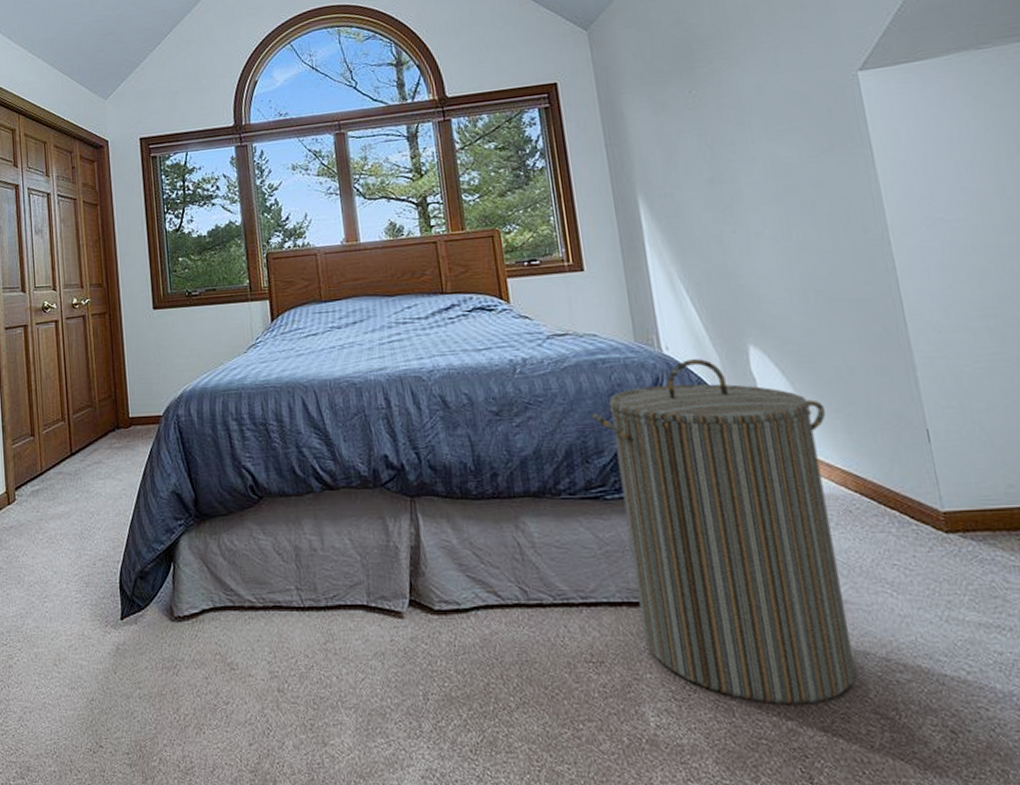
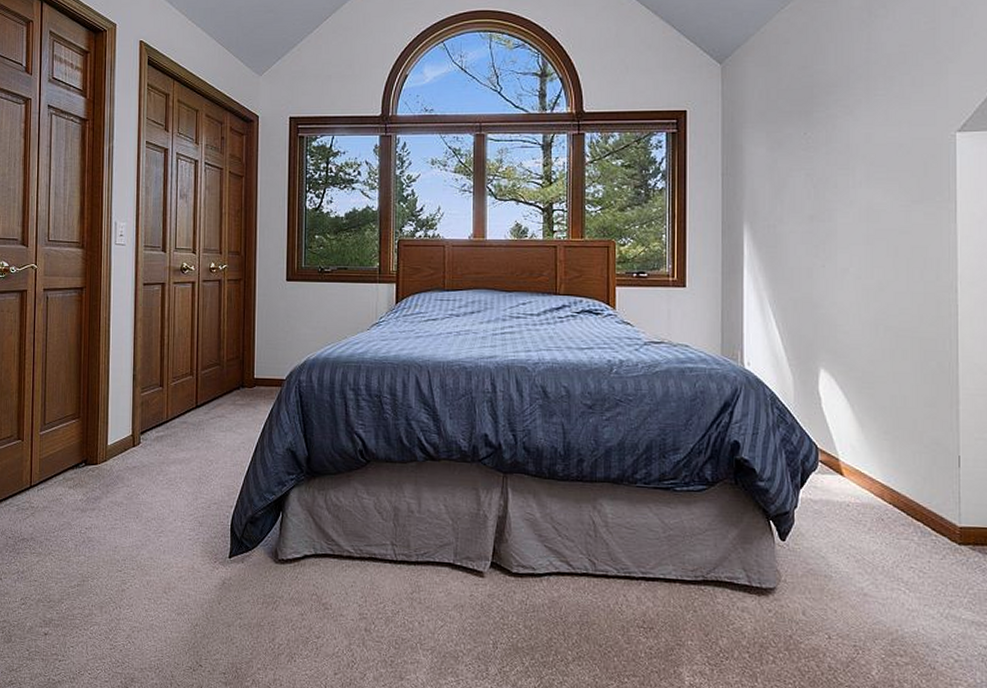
laundry hamper: present [592,359,857,704] -> none [674,376,875,676]

